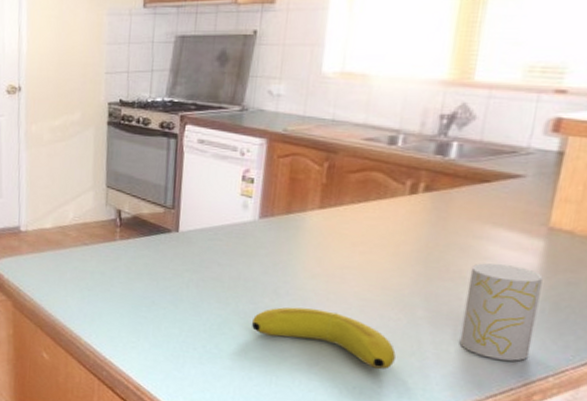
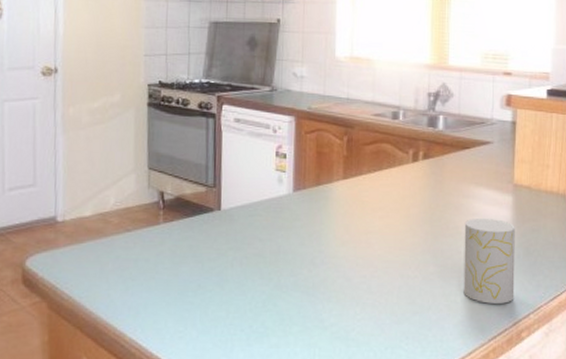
fruit: present [252,307,396,369] -> none [294,275,416,326]

